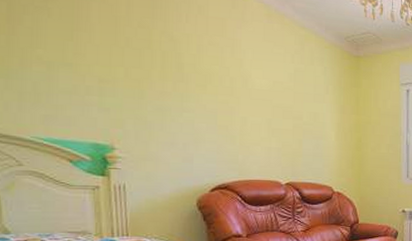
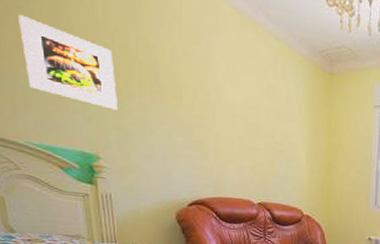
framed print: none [35,14,137,101] -> present [18,14,118,111]

